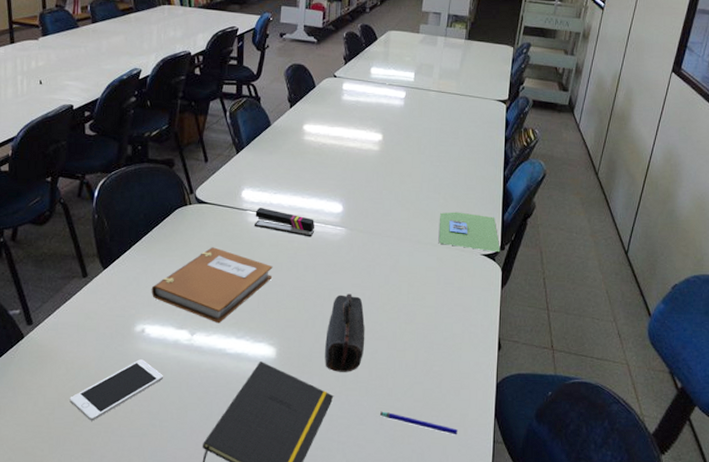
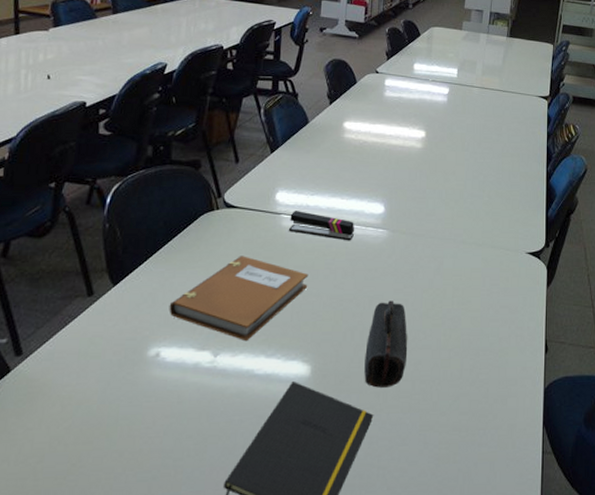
cell phone: present [69,359,164,421] -> none [63,388,181,467]
pen: present [380,411,458,435] -> none [424,428,506,449]
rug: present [439,212,500,253] -> none [484,209,545,250]

